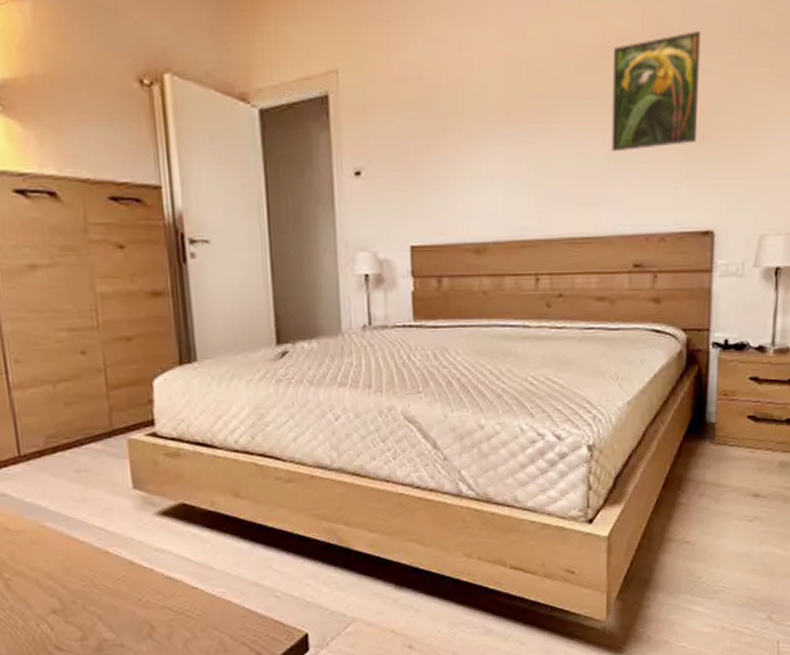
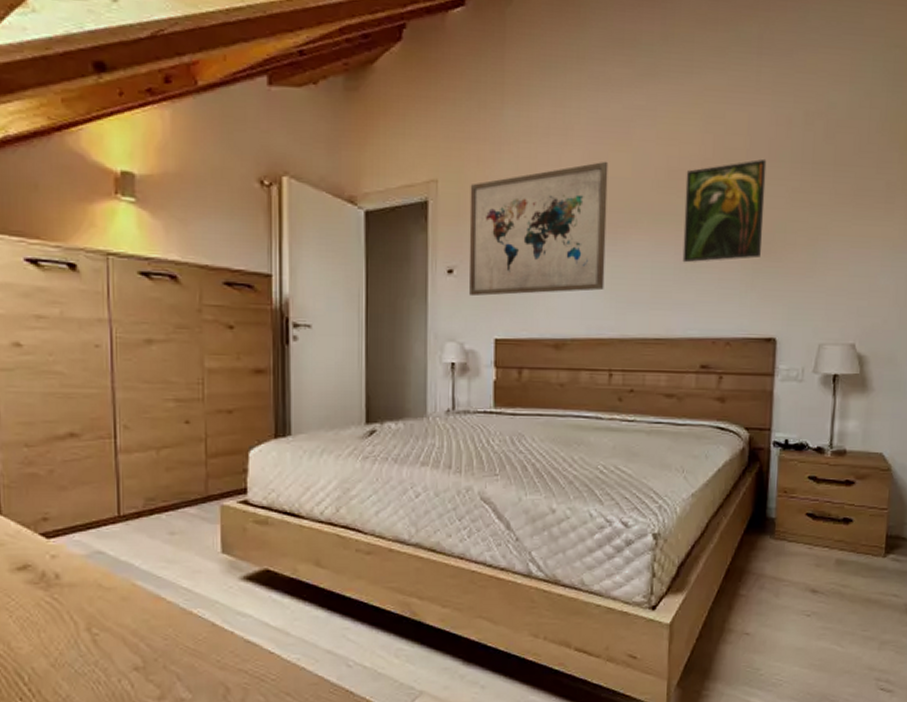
wall art: none [374,40,527,200] -> present [469,161,609,297]

